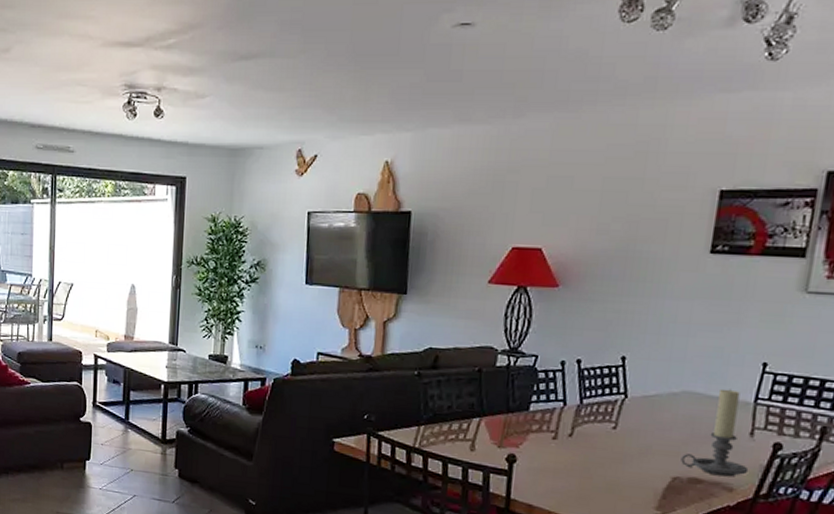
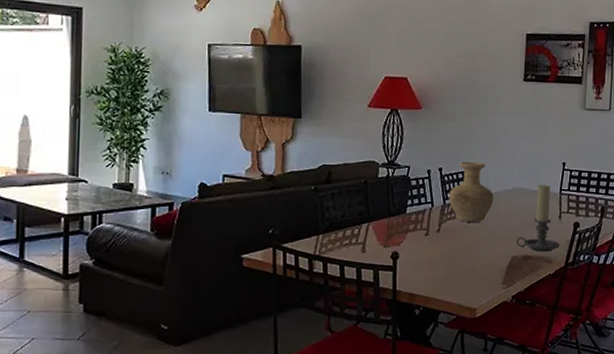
vase: none [587,353,652,431] -> present [449,161,494,223]

